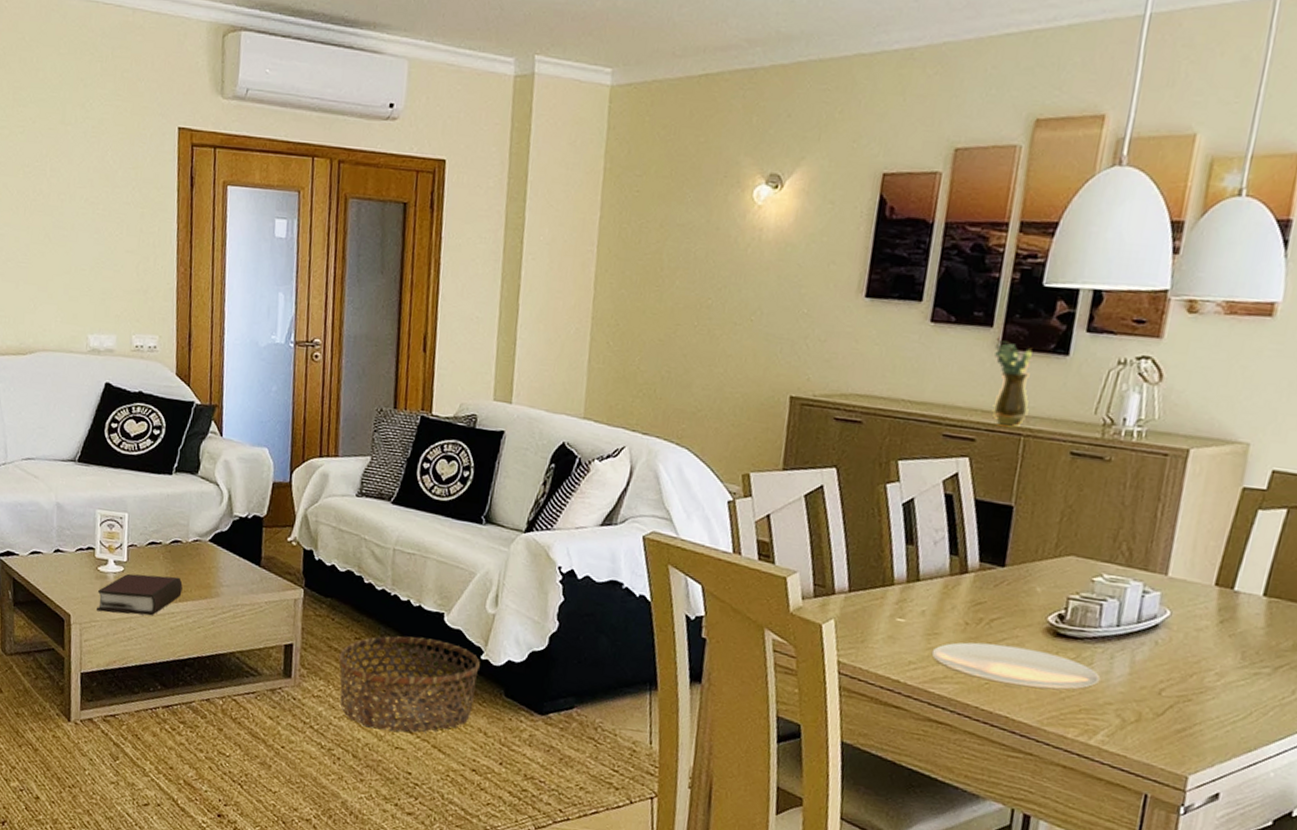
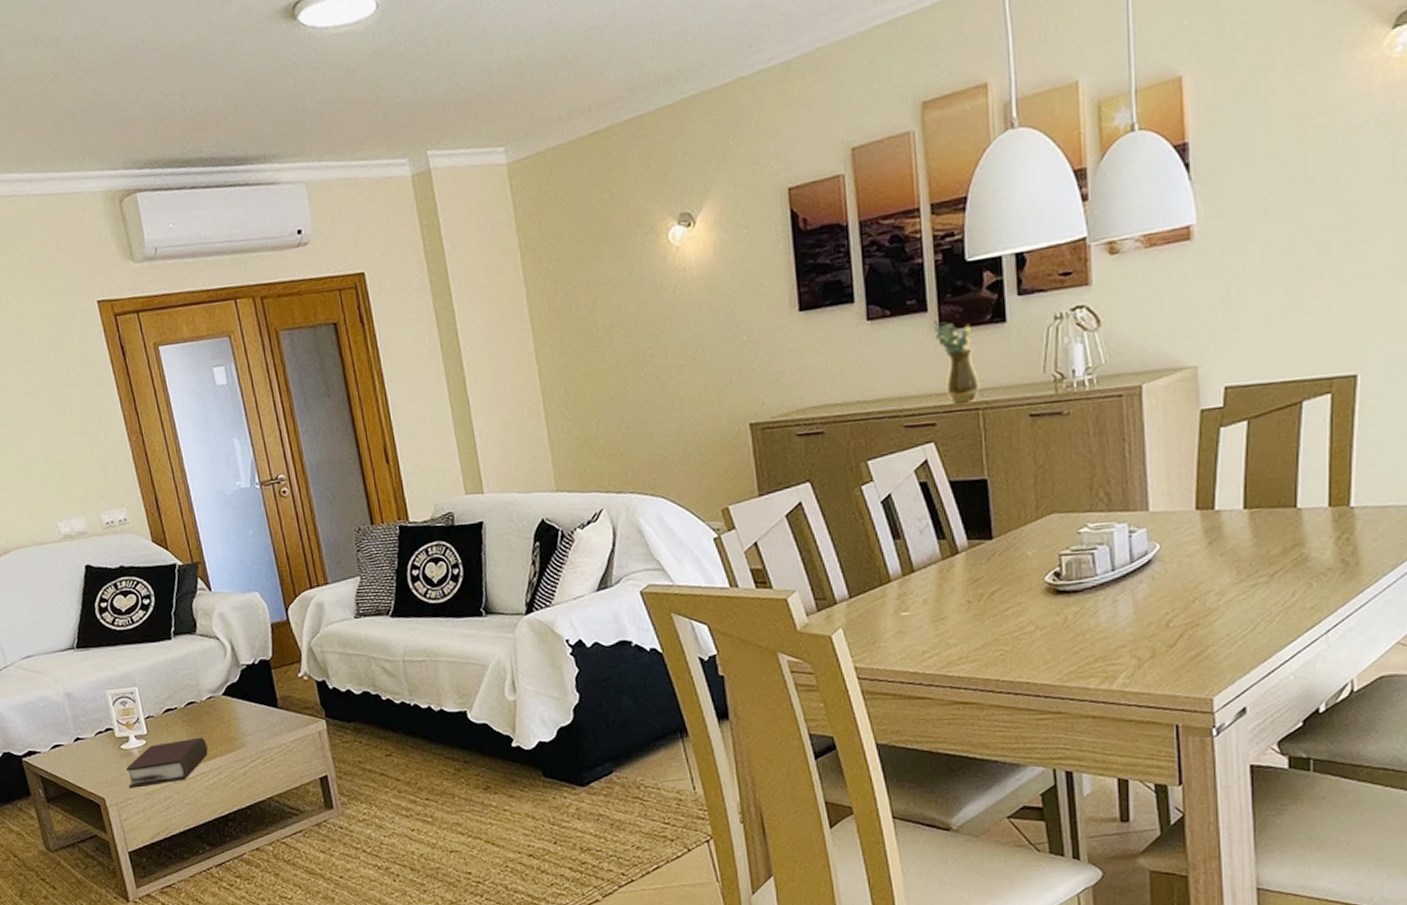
basket: present [339,636,480,733] -> none [374,738,516,839]
plate: present [931,642,1101,692] -> none [942,611,1108,654]

